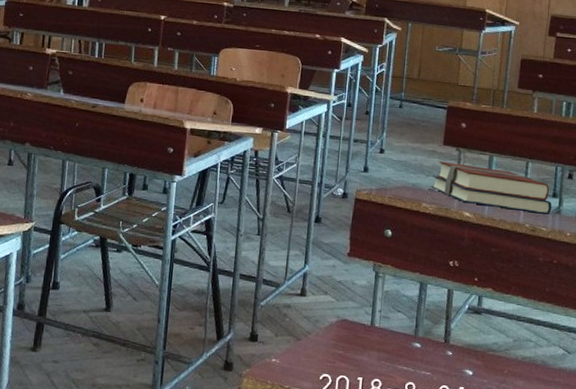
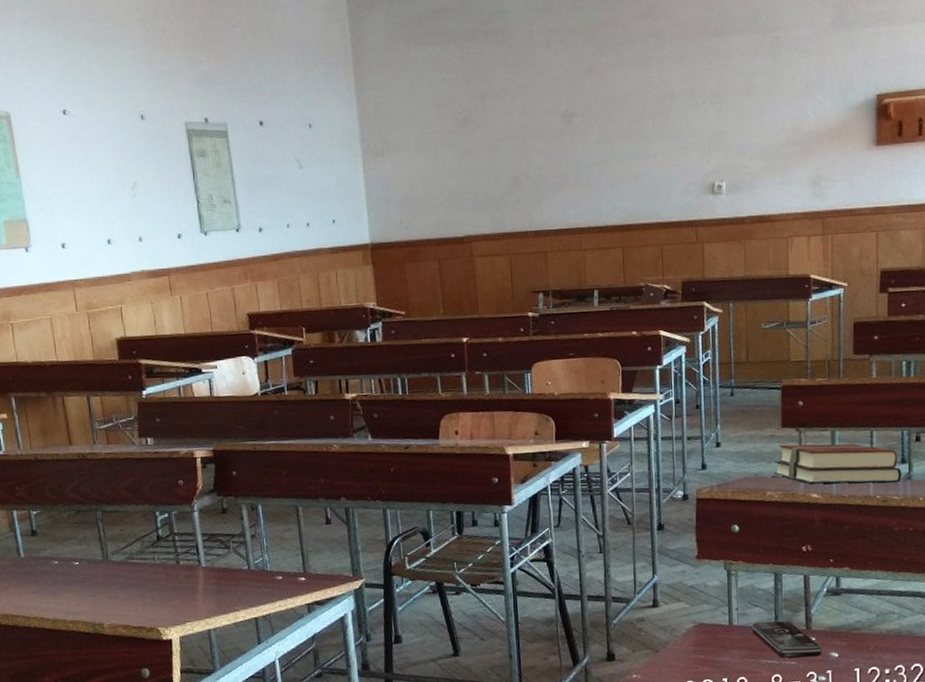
mobile phone: none [392,327,457,372] -> present [751,621,822,658]

